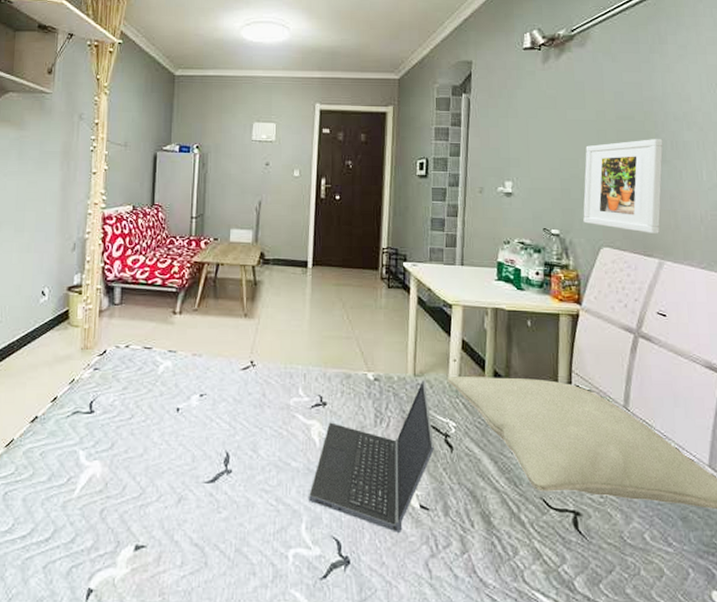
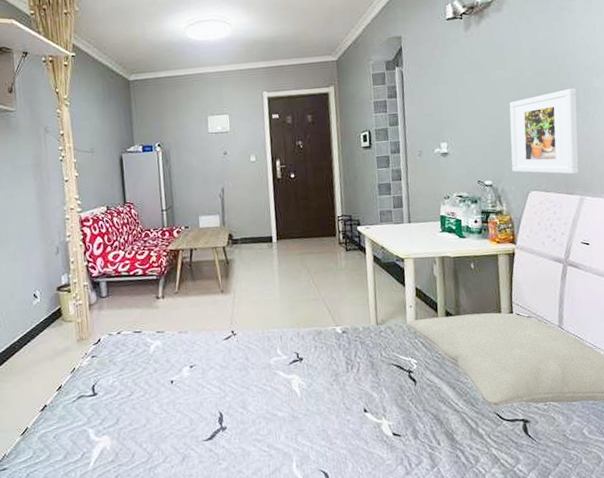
laptop computer: present [309,380,434,532] -> none [296,327,400,459]

